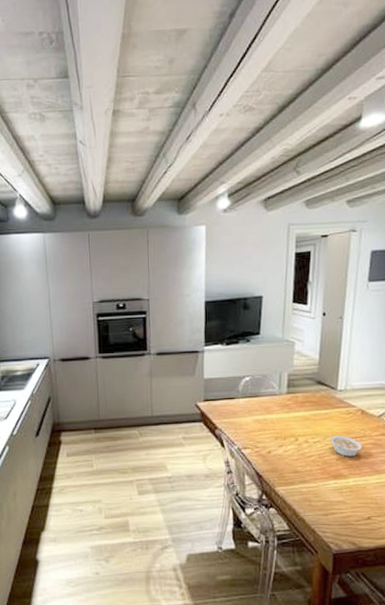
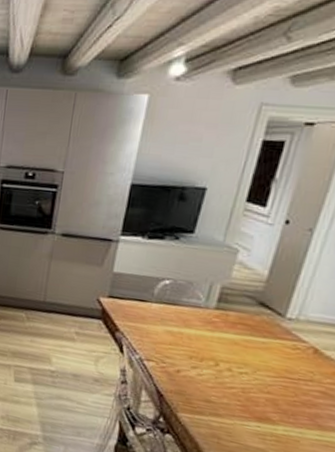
legume: present [330,436,363,457] -> none [261,371,306,402]

